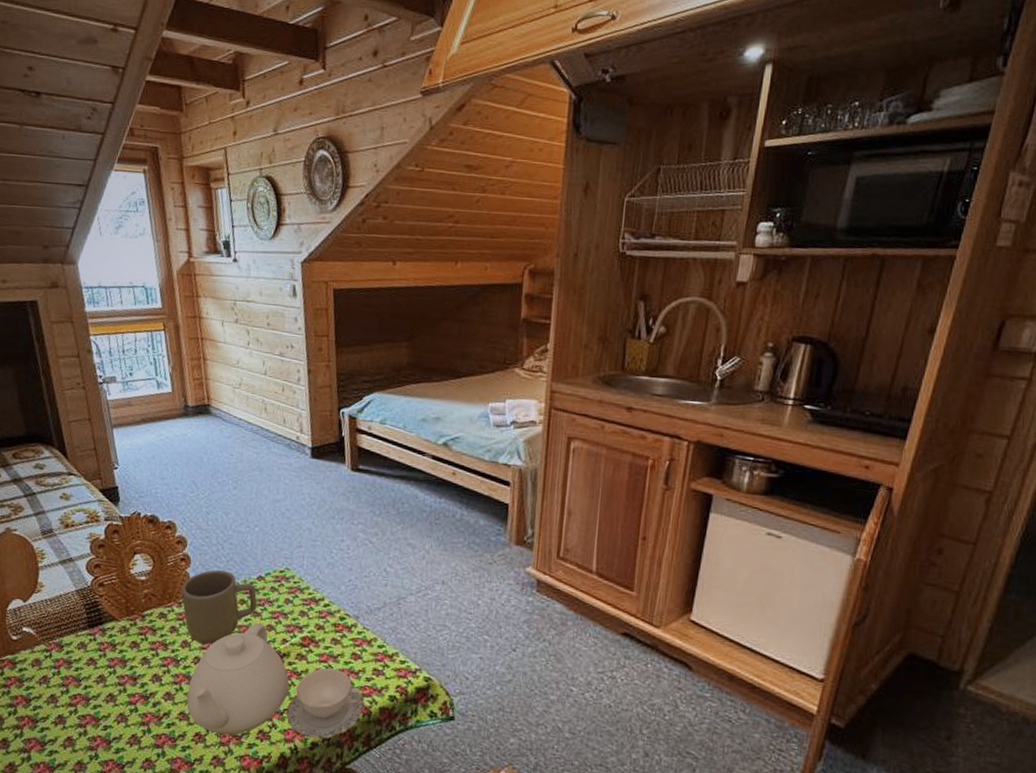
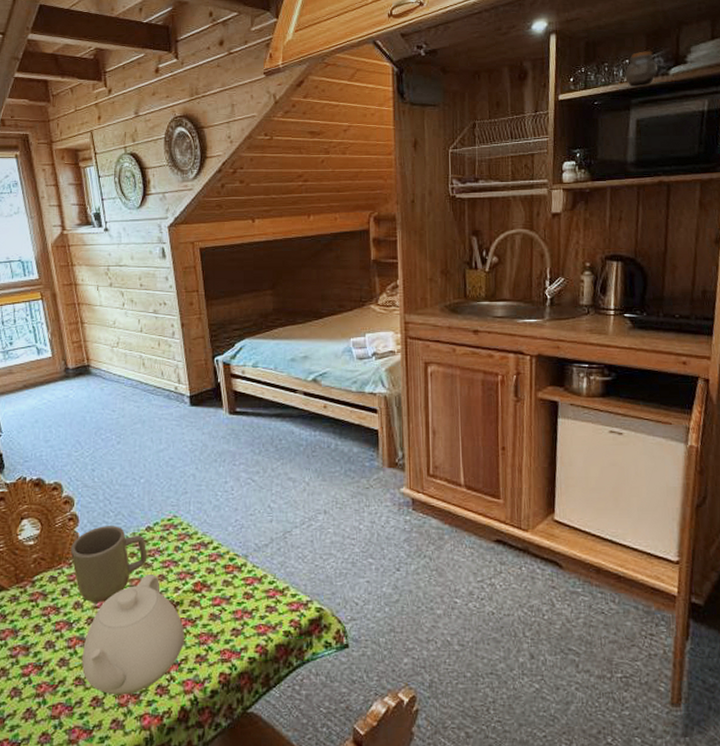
teacup: present [286,667,365,739] -> none [184,611,260,686]
jar: none [851,92,894,136] -> present [625,51,657,87]

